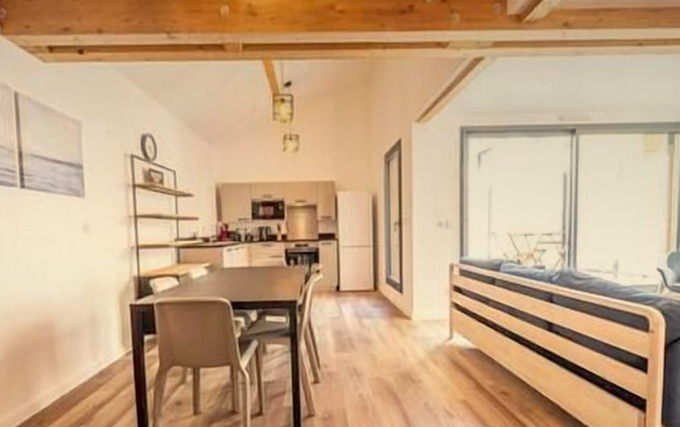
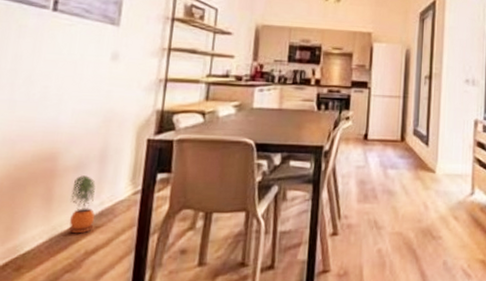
potted plant: none [72,340,97,392] -> present [68,175,96,234]

